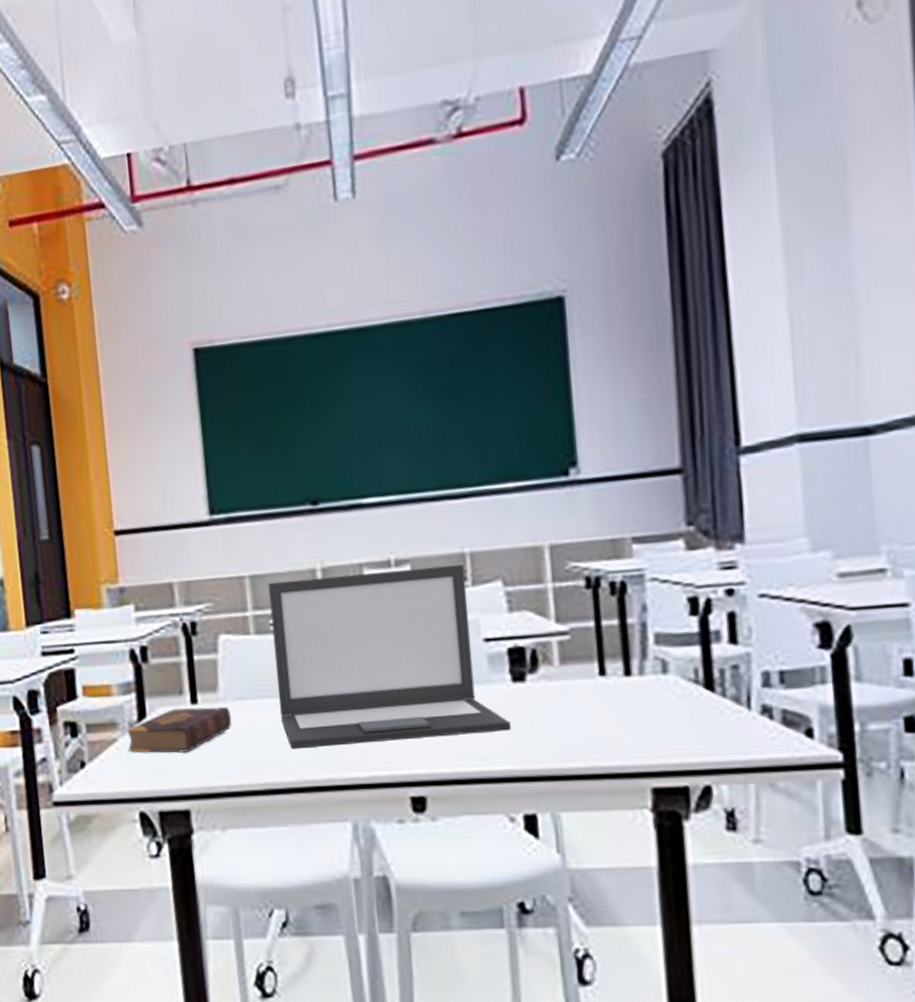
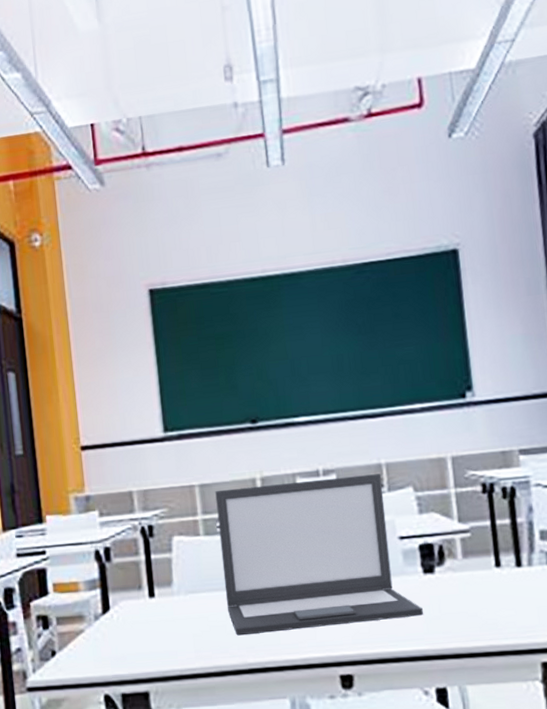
book: present [126,706,232,754] -> none [92,599,185,642]

